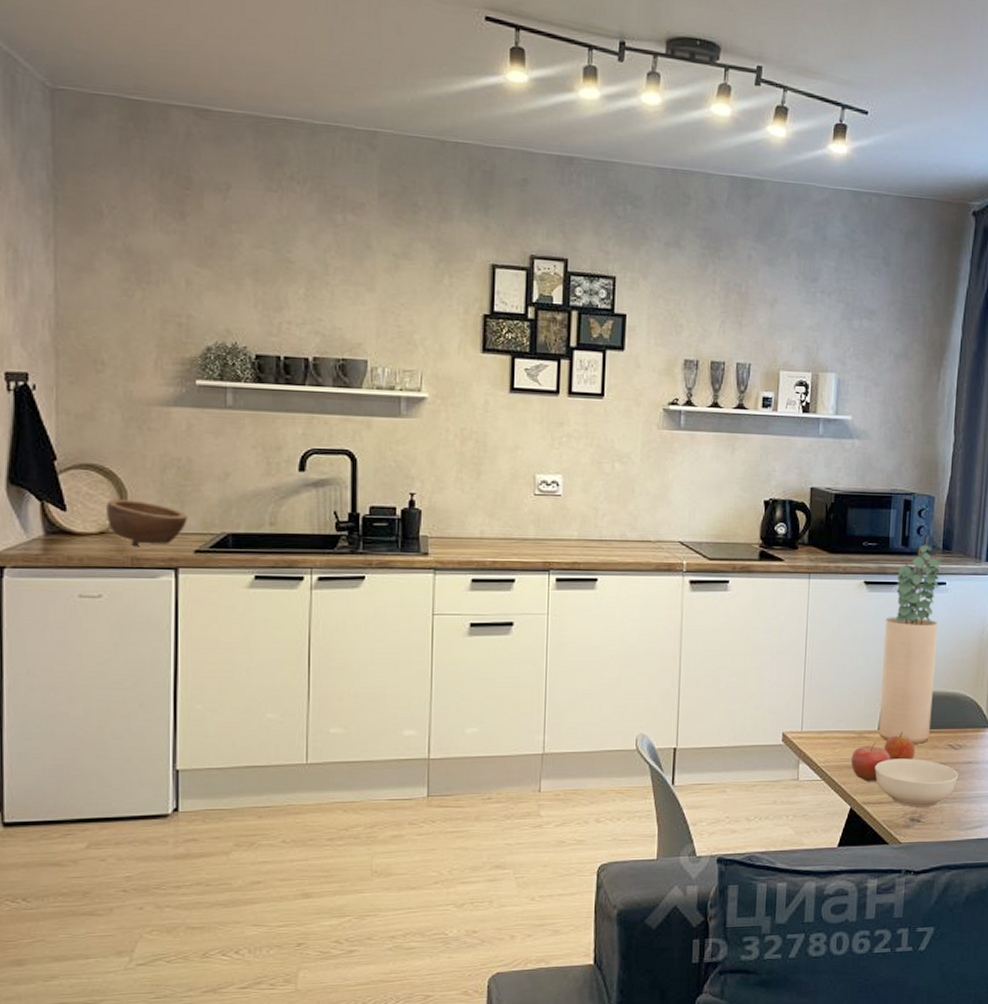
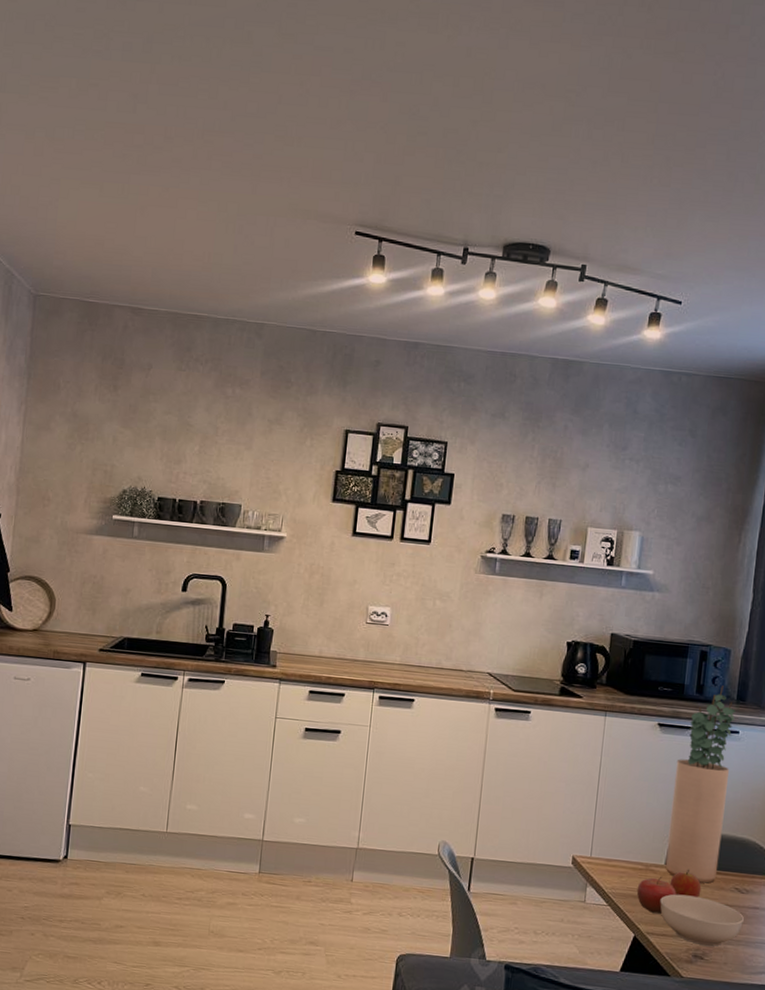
wooden bowl: present [107,499,188,547] -> none [39,604,97,643]

